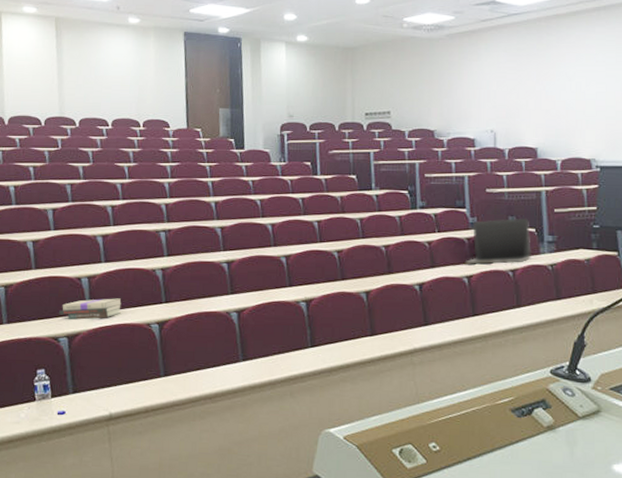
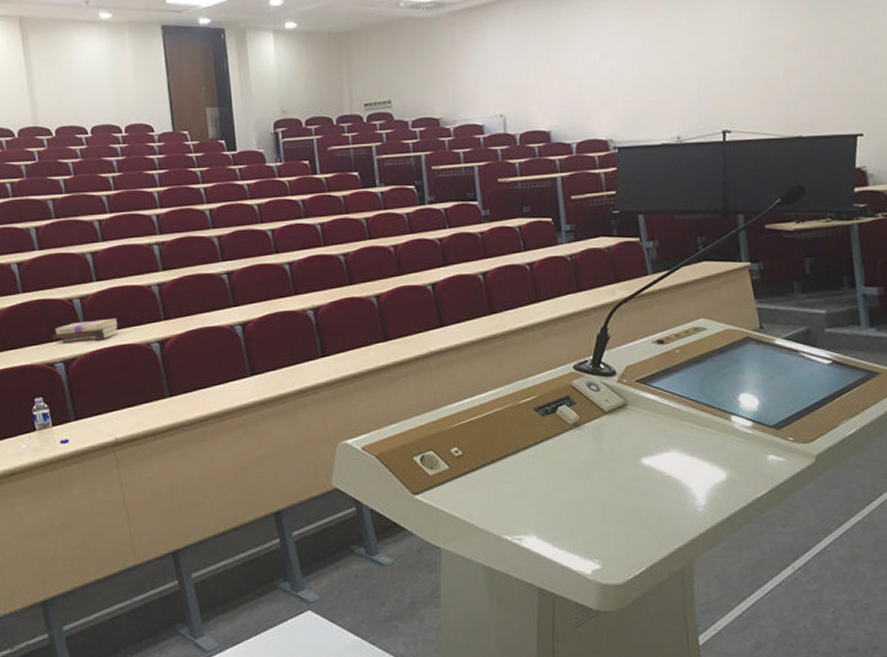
laptop computer: present [464,218,531,265] -> none [478,207,549,260]

